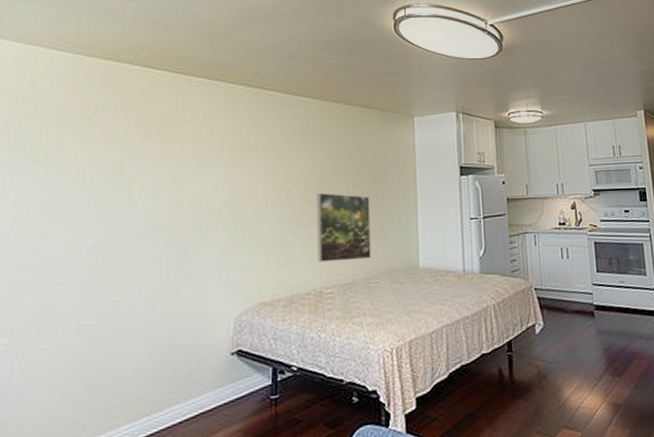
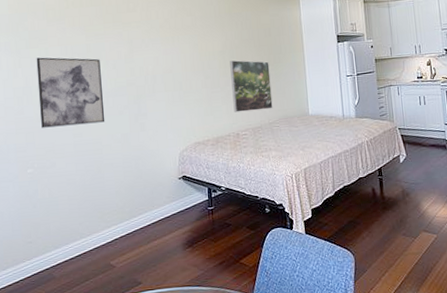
wall art: none [32,177,133,278] -> present [36,57,105,128]

